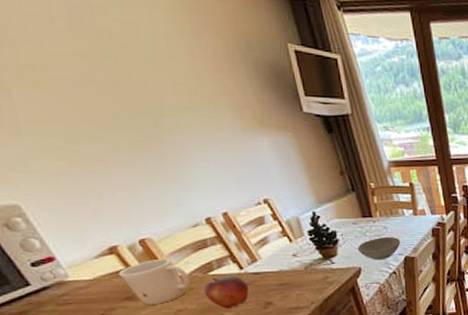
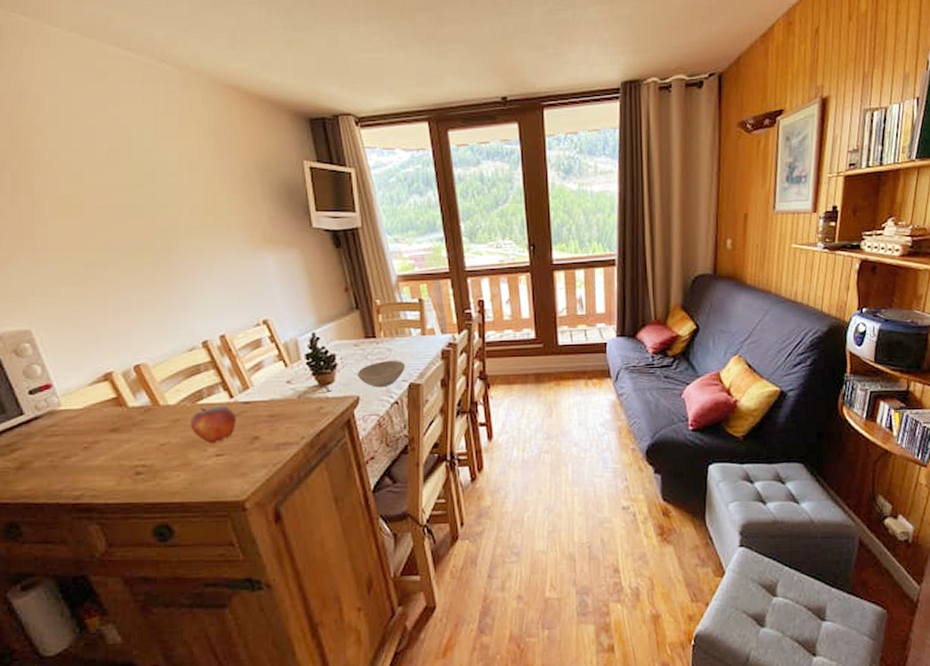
mug: present [118,258,192,305] -> none [108,385,178,438]

